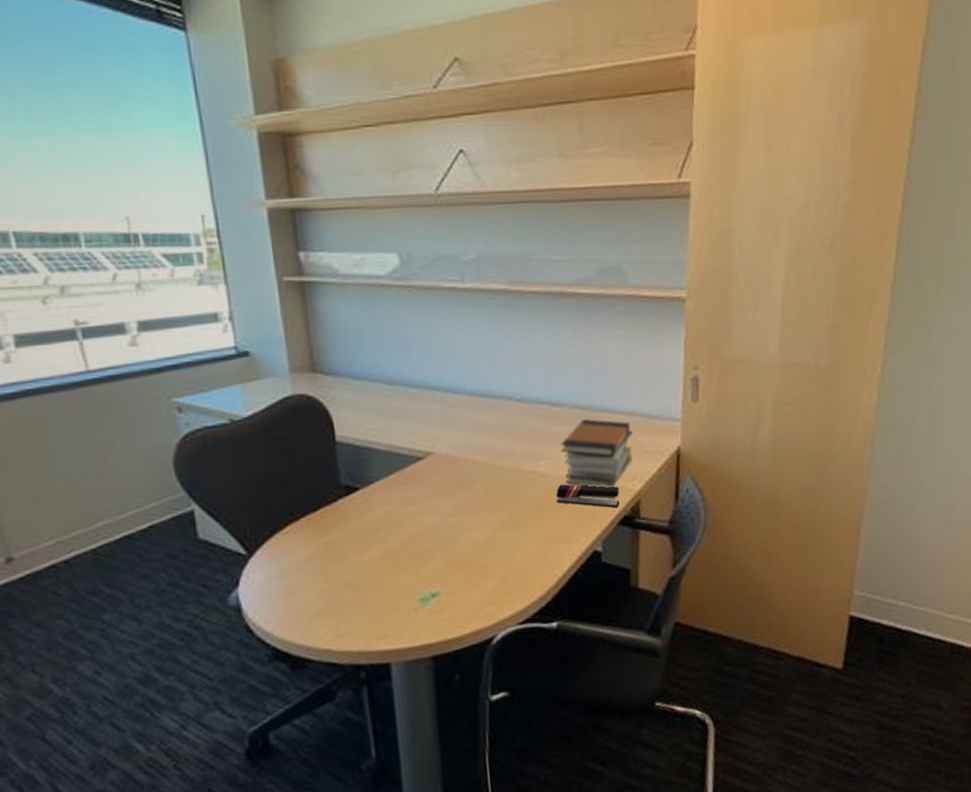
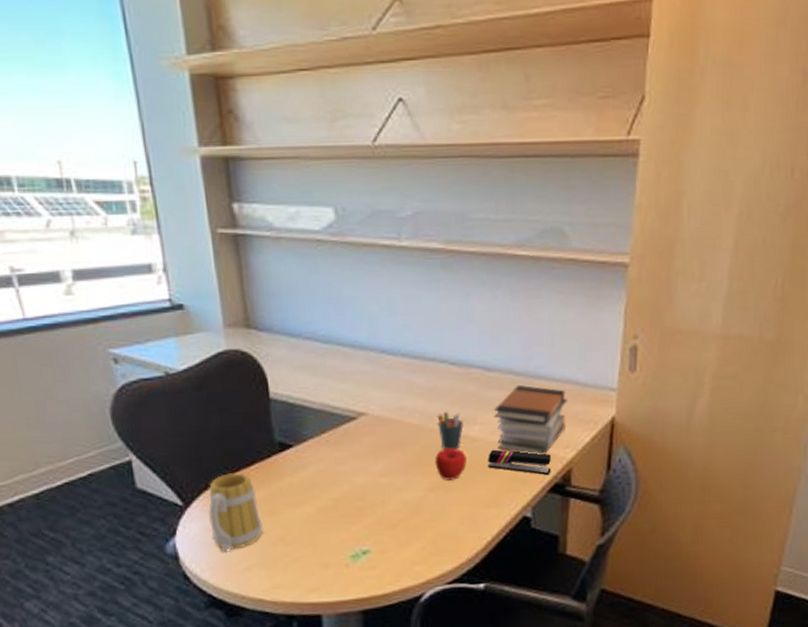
mug: none [273,518,329,602] -> present [208,473,263,552]
apple: none [503,485,535,518] -> present [434,448,467,481]
pen holder: none [504,448,532,487] -> present [437,412,465,450]

